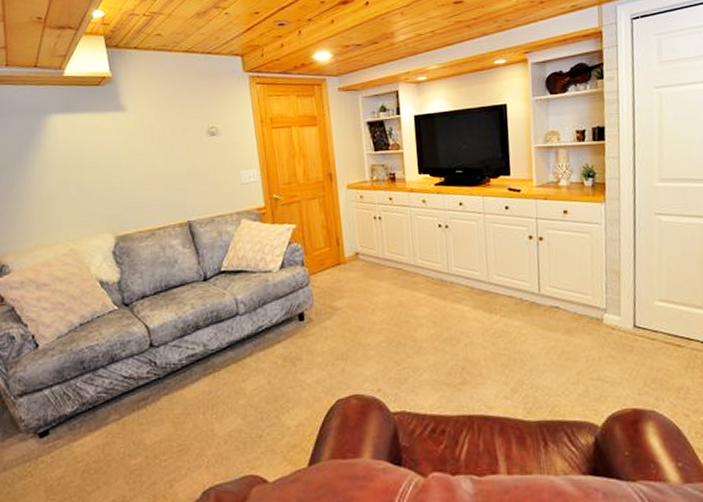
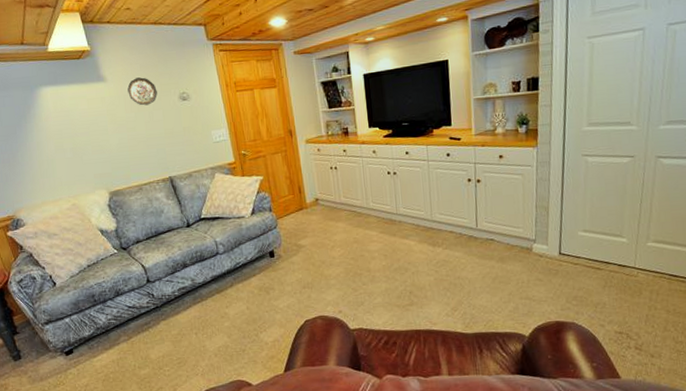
decorative plate: none [149,108,183,140] -> present [127,77,157,106]

